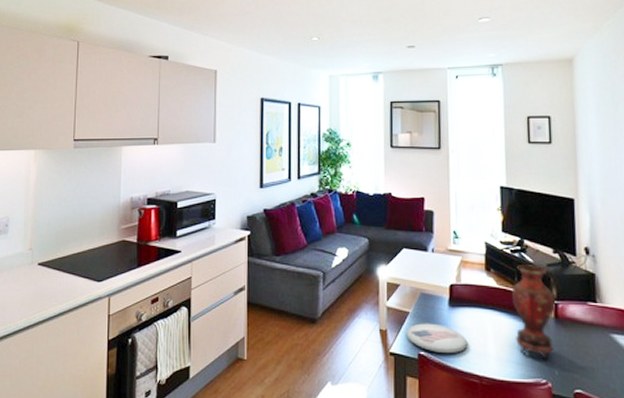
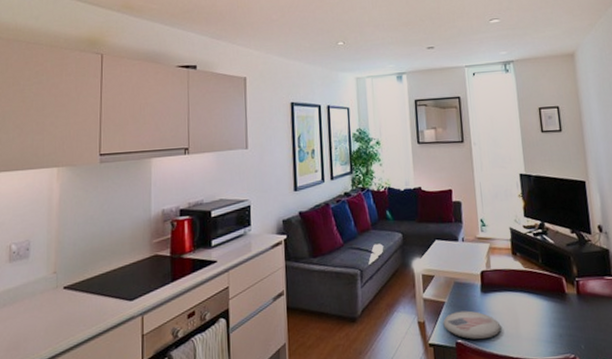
vase: present [511,265,555,360] -> none [537,246,579,336]

